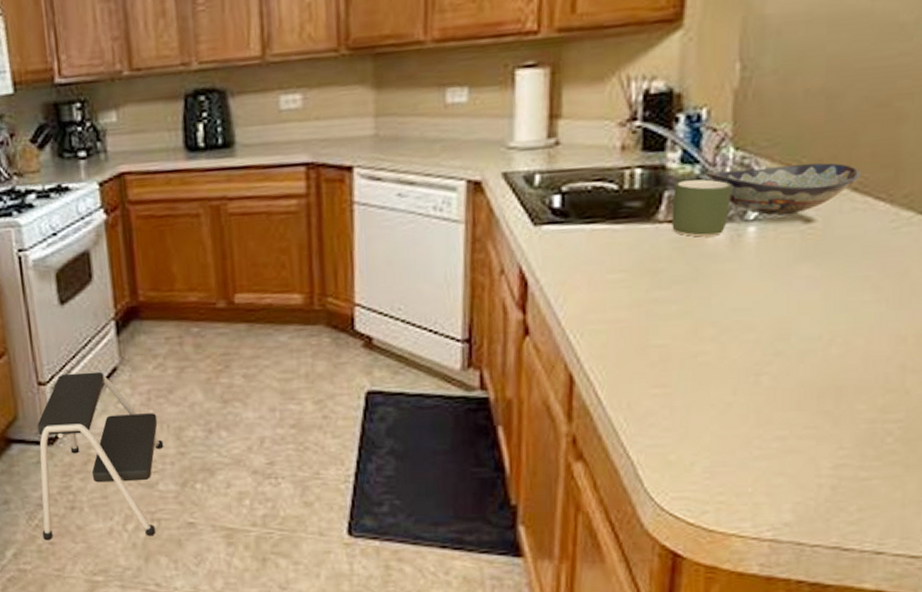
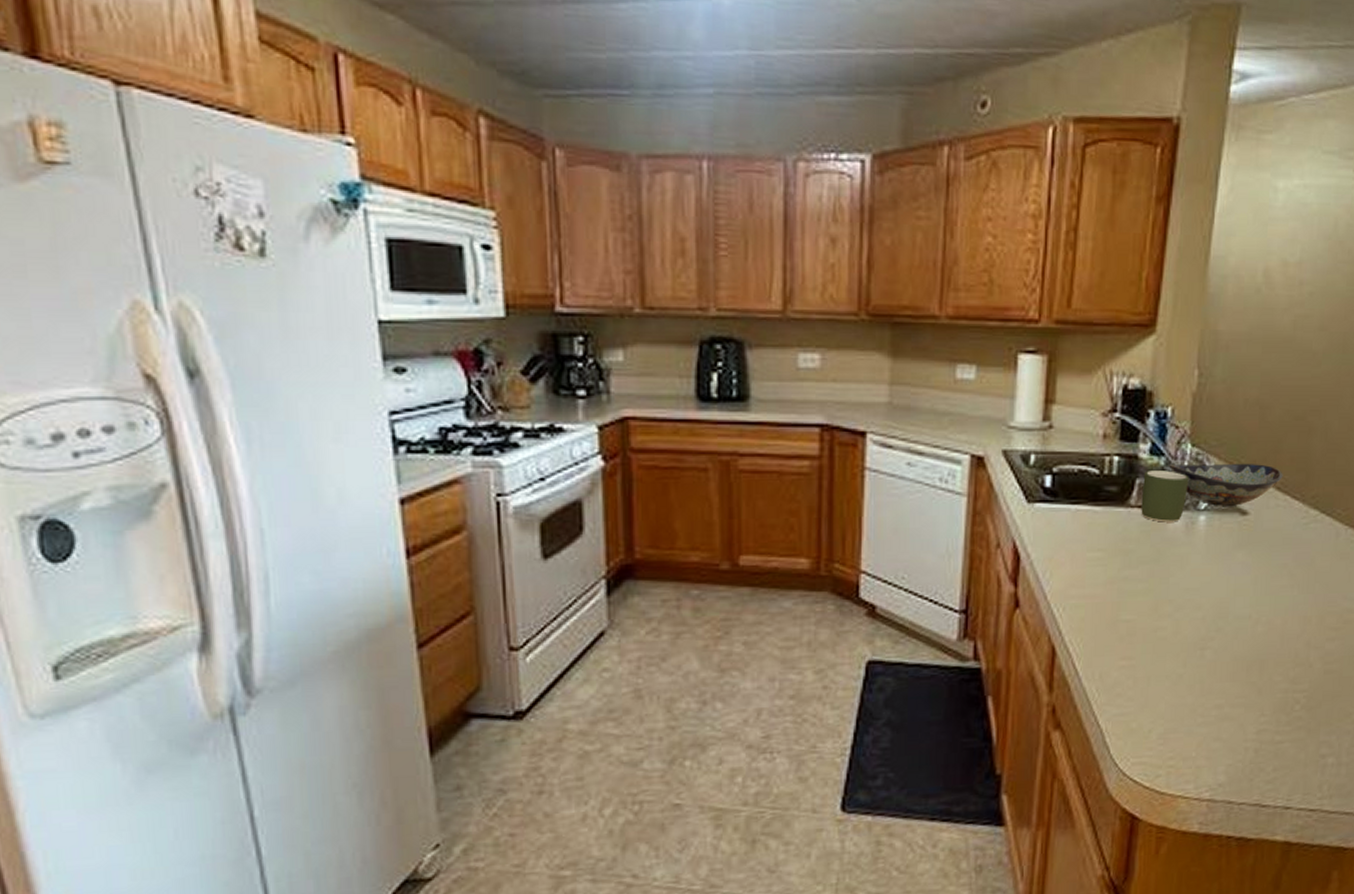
step stool: present [37,371,164,541] -> none [501,636,652,832]

